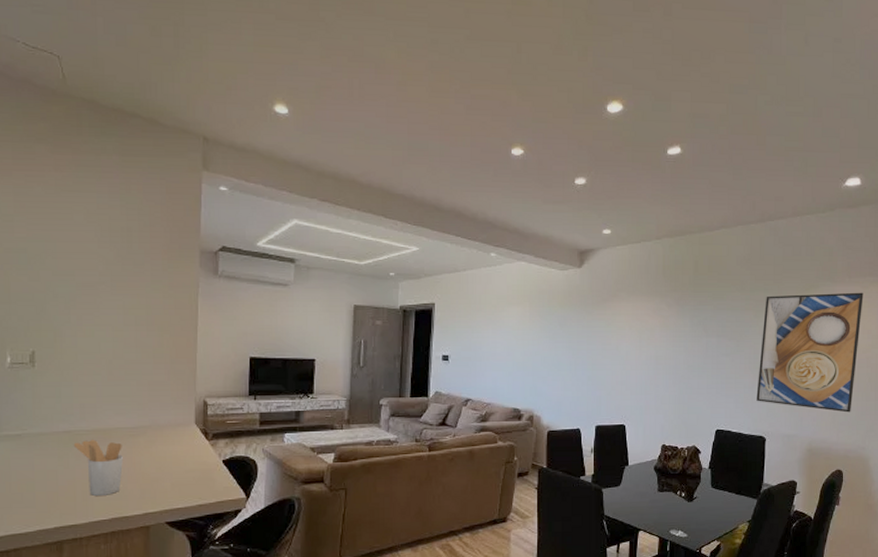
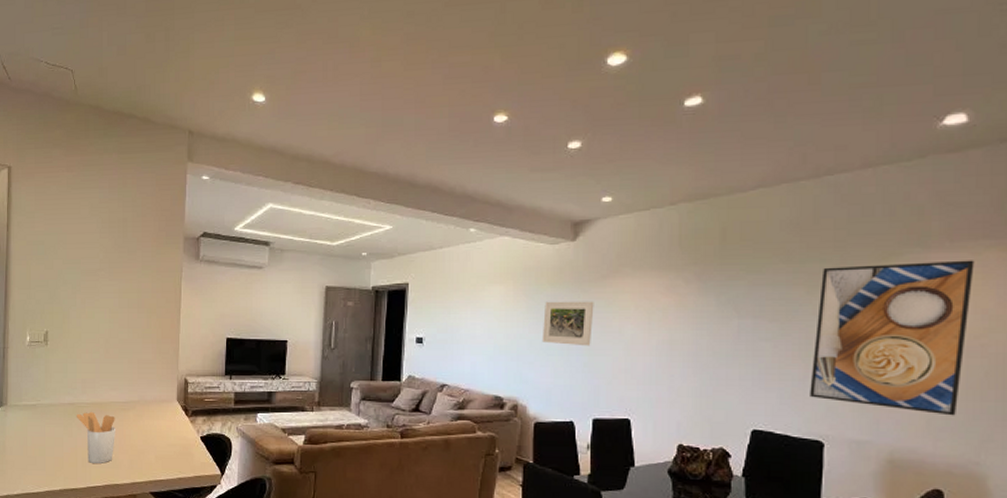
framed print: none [553,322,597,362] -> present [542,301,594,346]

